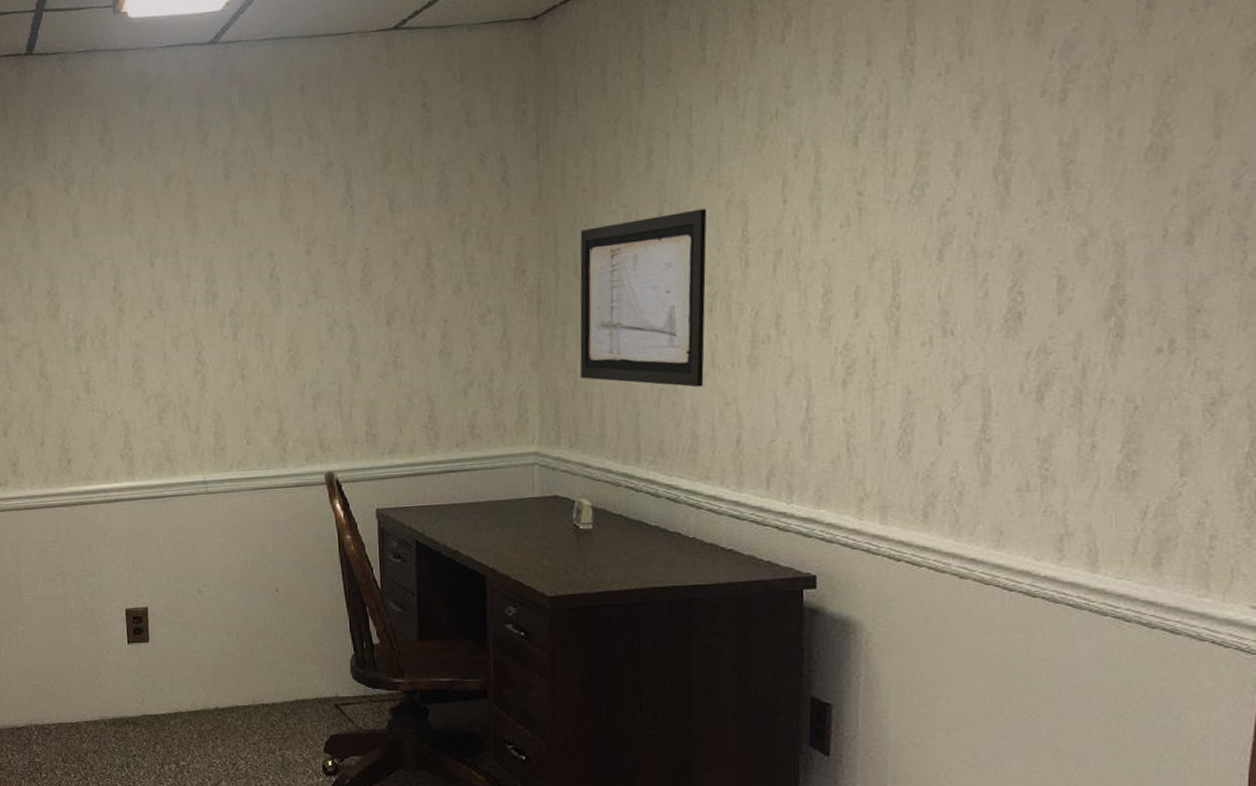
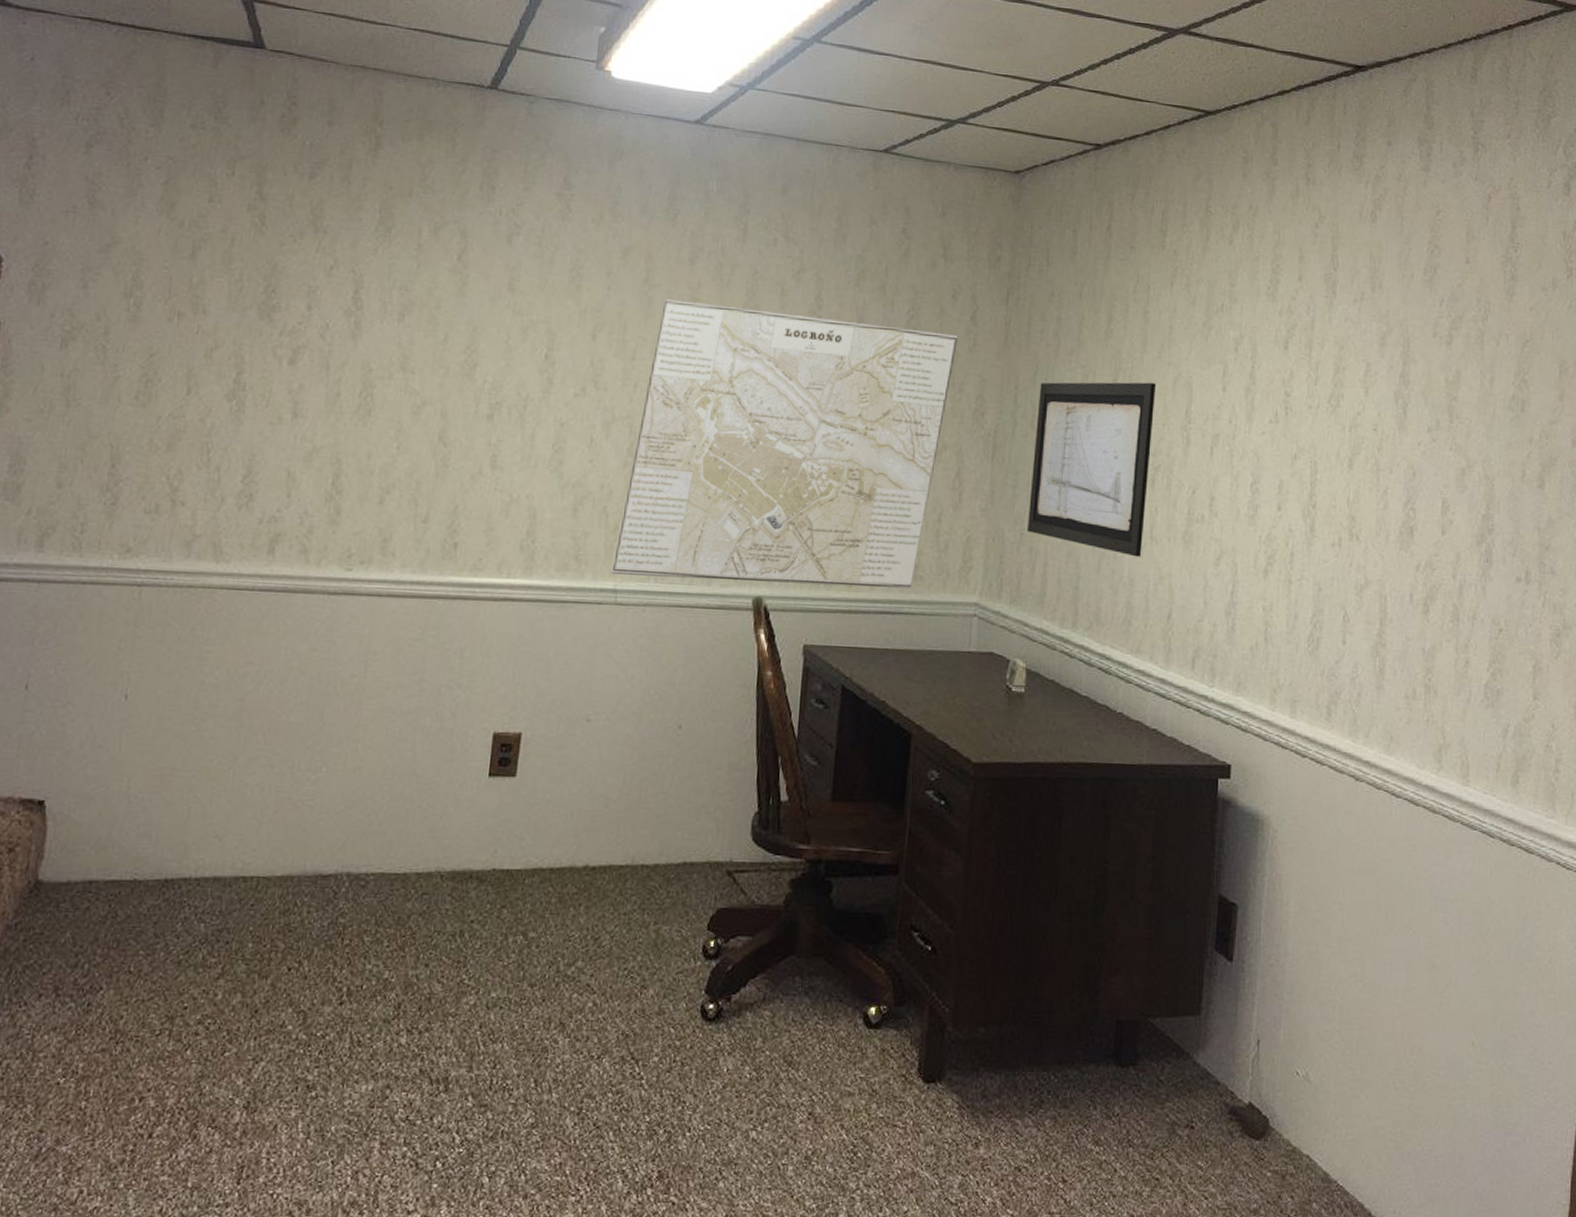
map: none [199,199,491,468] -> present [611,299,959,588]

